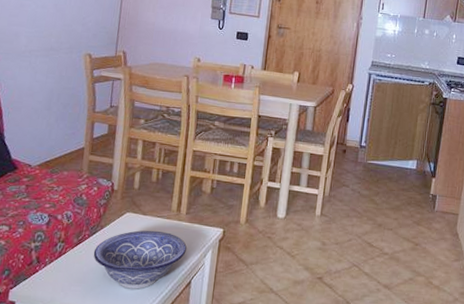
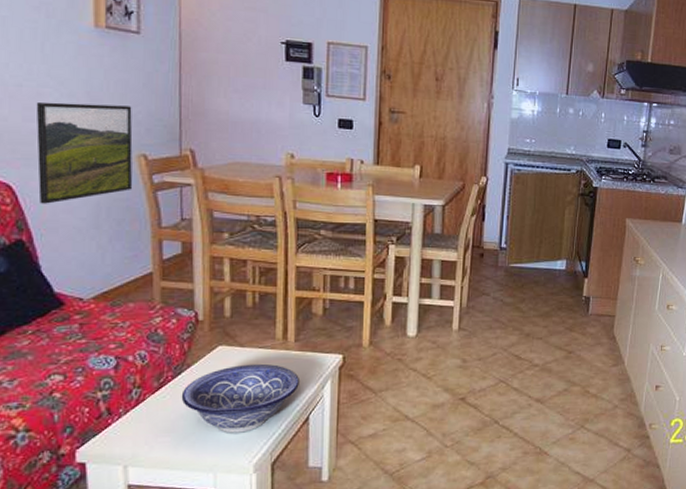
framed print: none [11,11,85,89] -> present [36,102,133,204]

